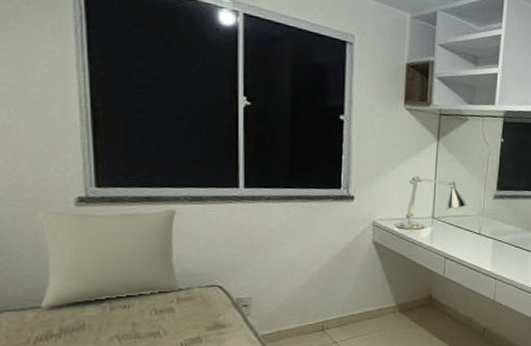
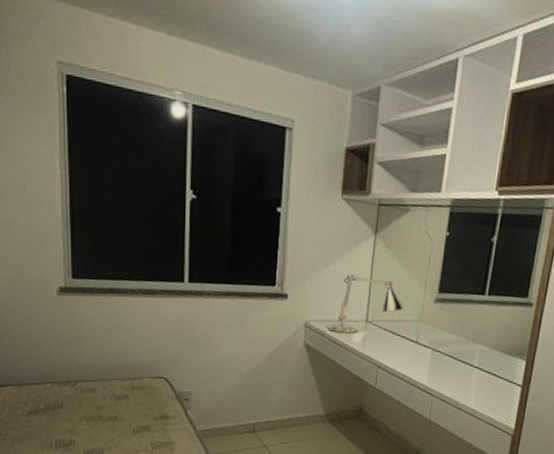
pillow: present [37,209,180,309] -> none [31,299,134,386]

